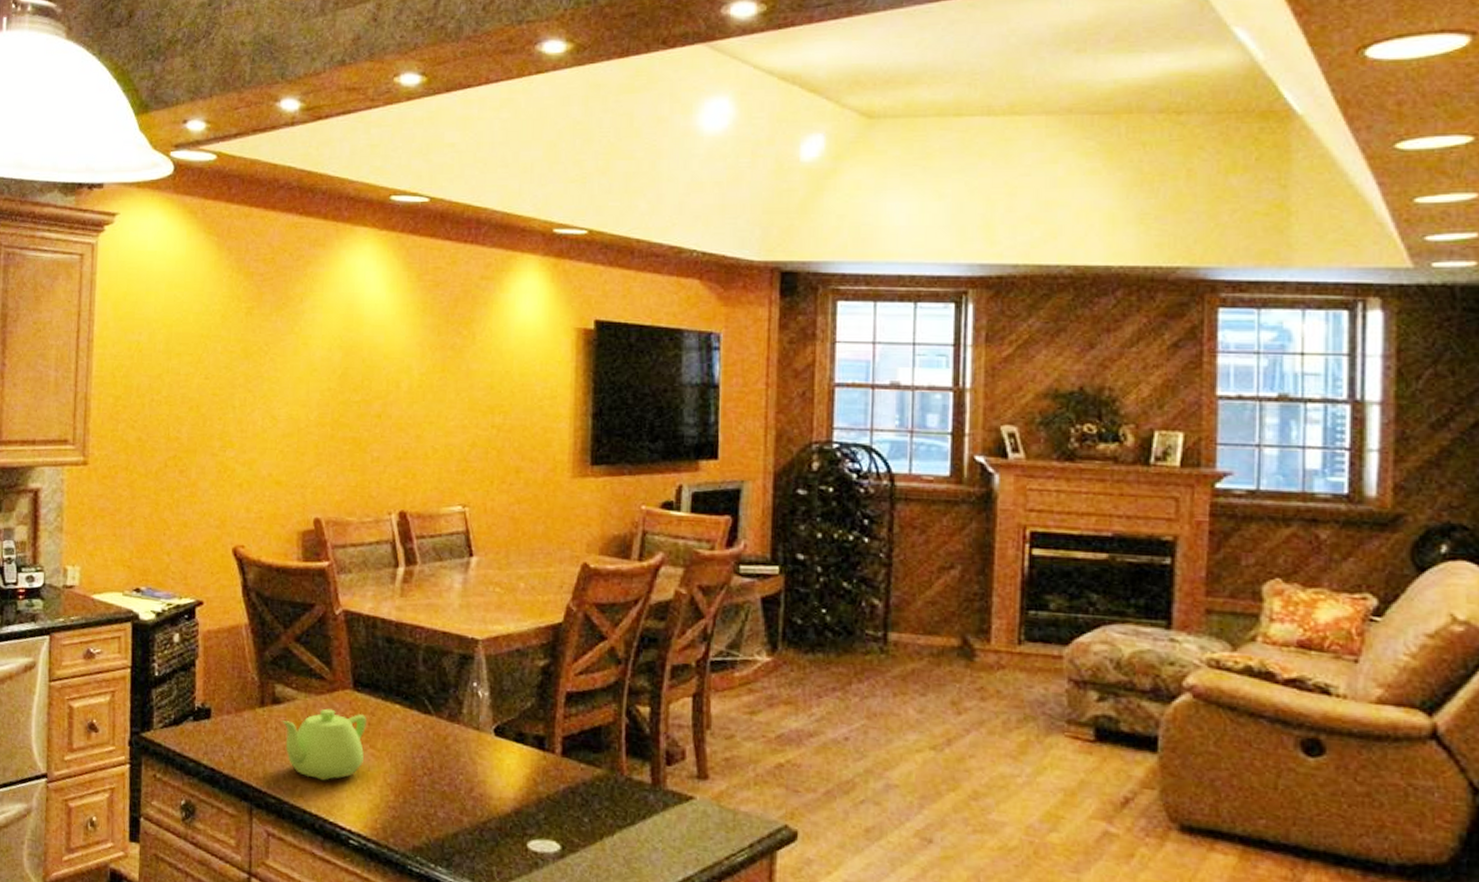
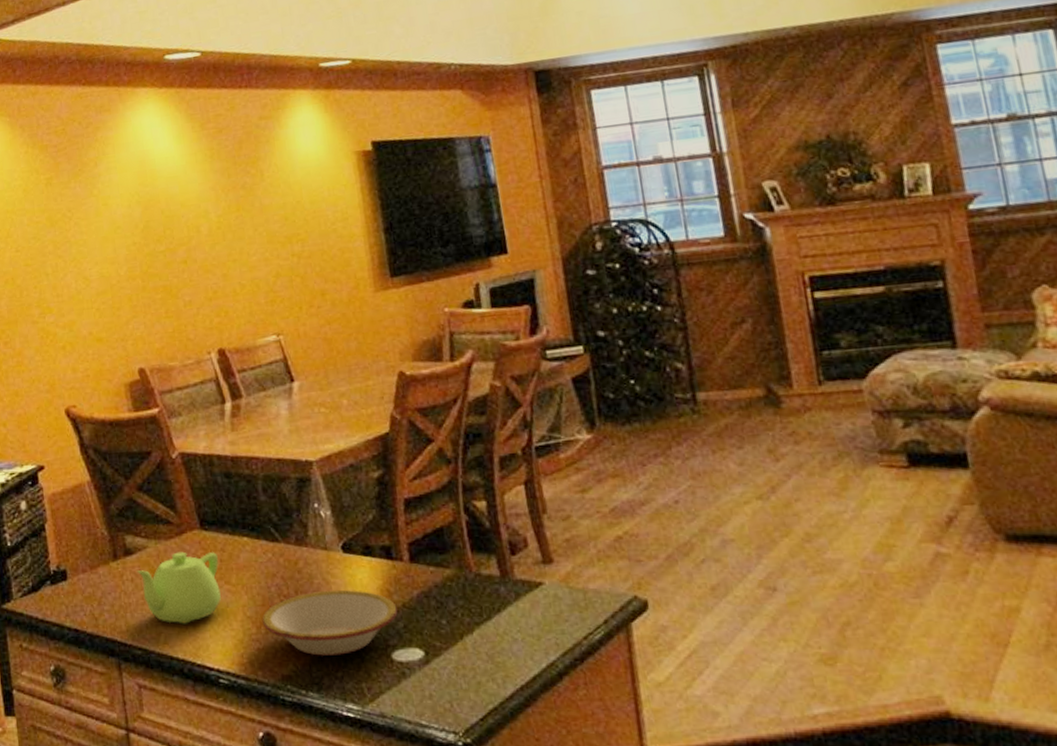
bowl: none [401,769,541,836] -> present [262,589,398,656]

